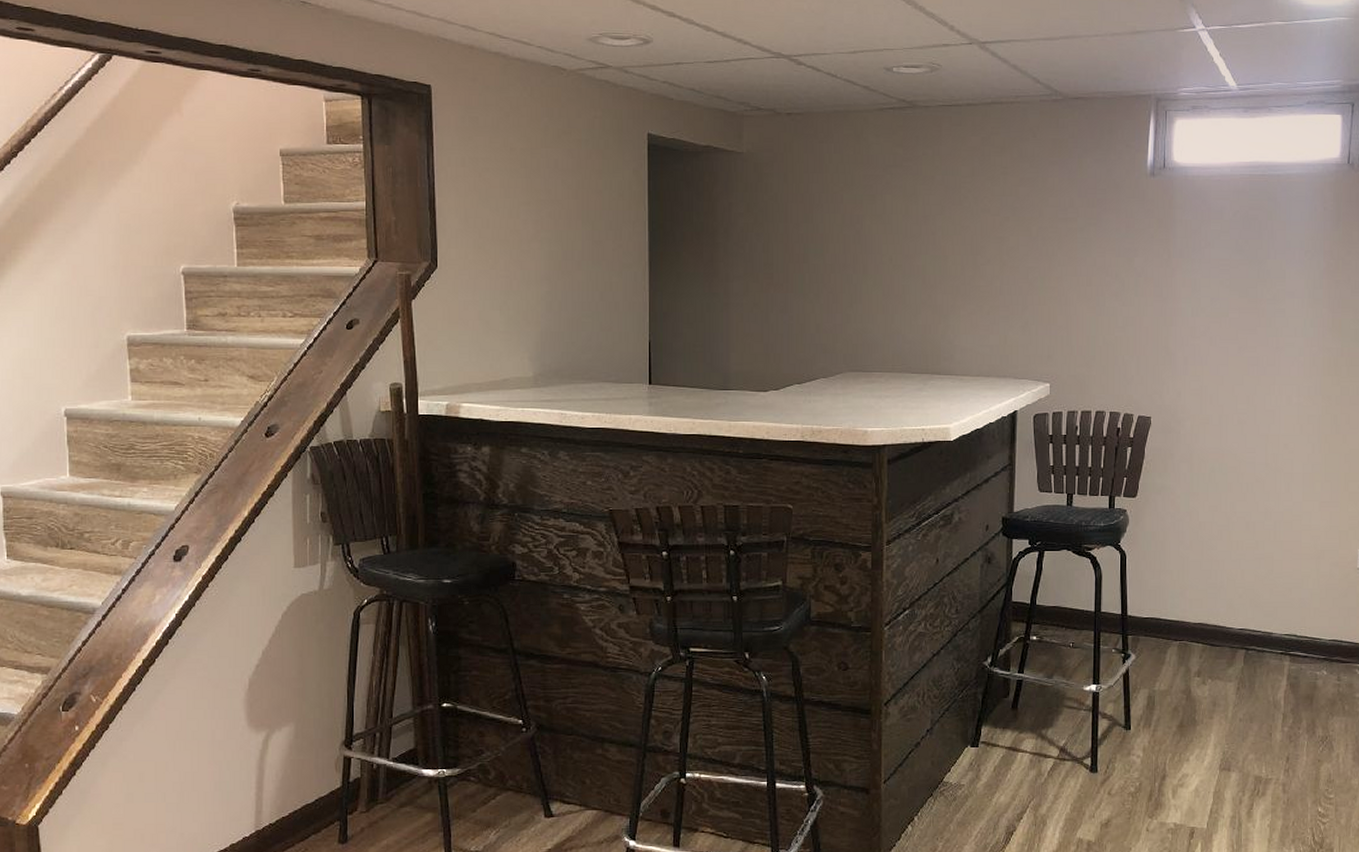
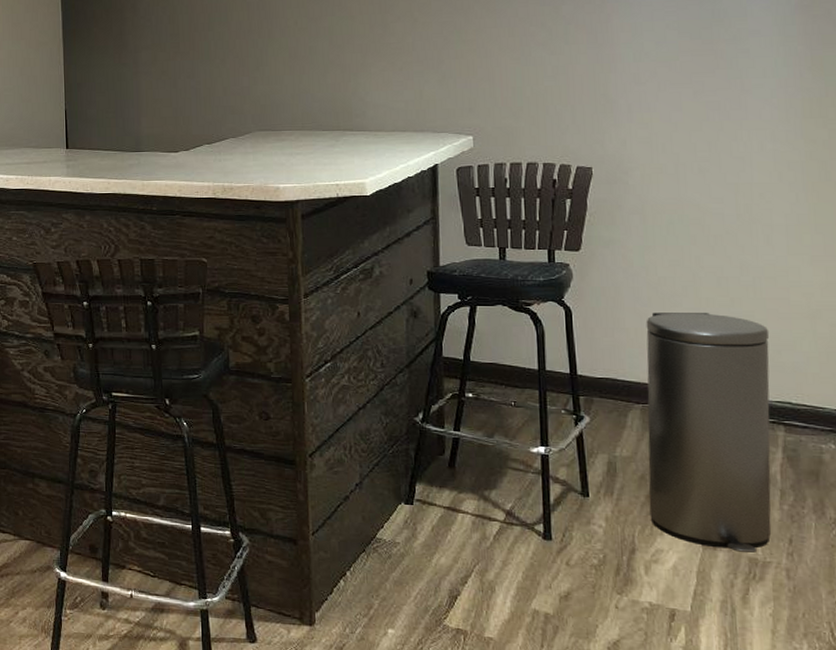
pedal bin: none [1179,555,1284,773] -> present [646,312,772,554]

